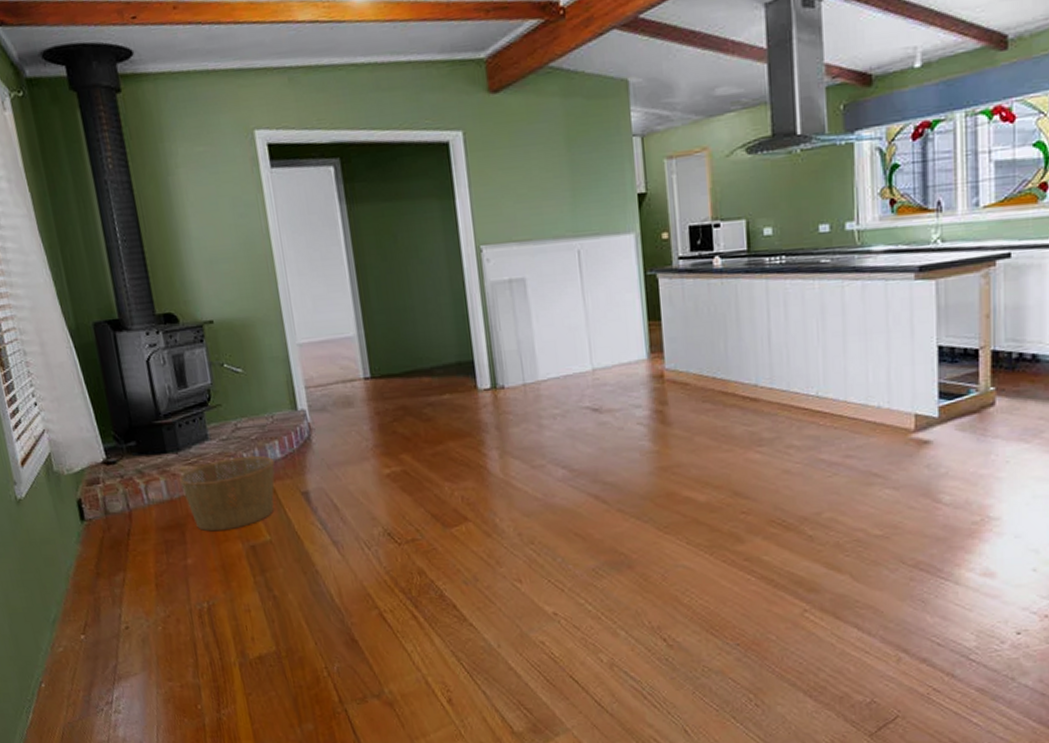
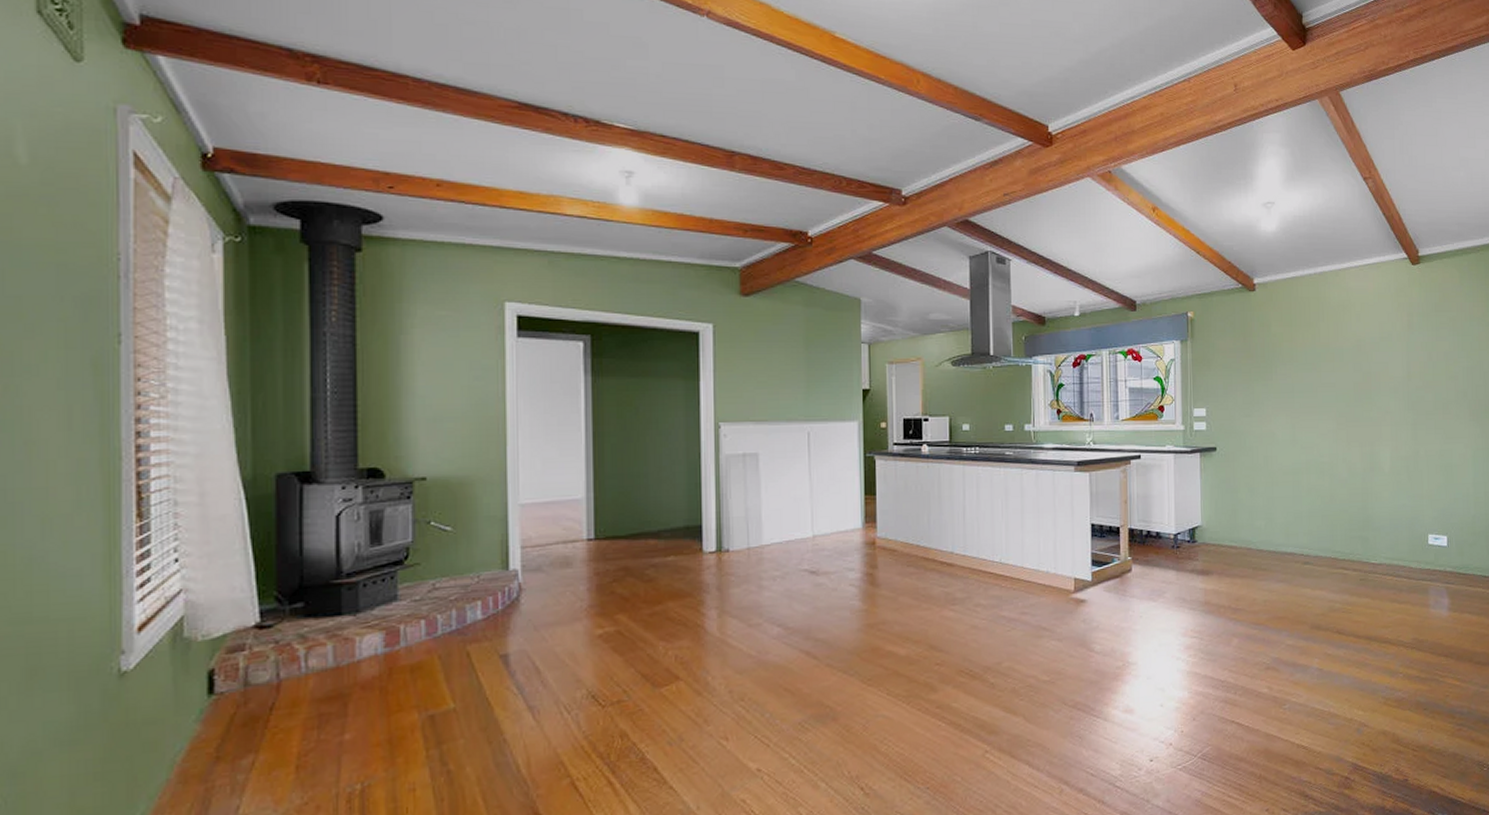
basket: present [178,455,275,532] -> none [351,616,473,702]

